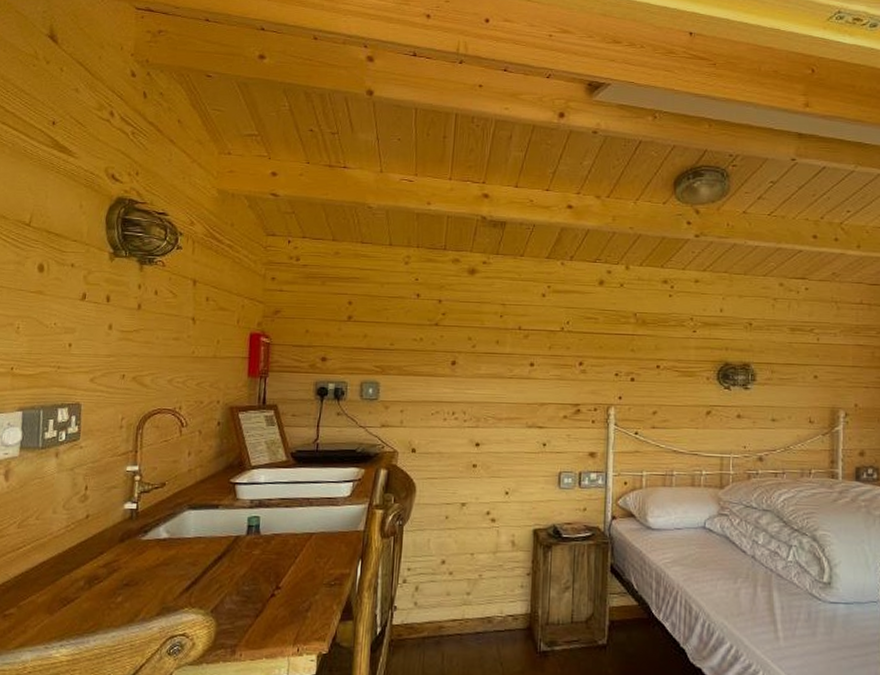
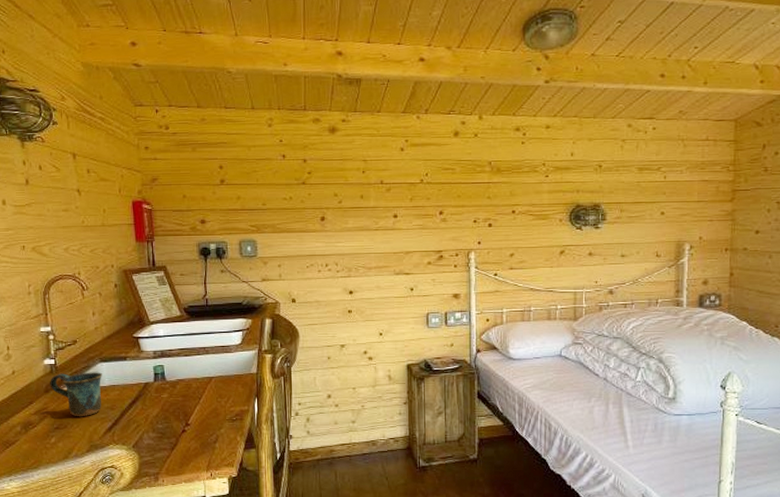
mug: none [126,520,189,573] -> present [50,372,102,417]

